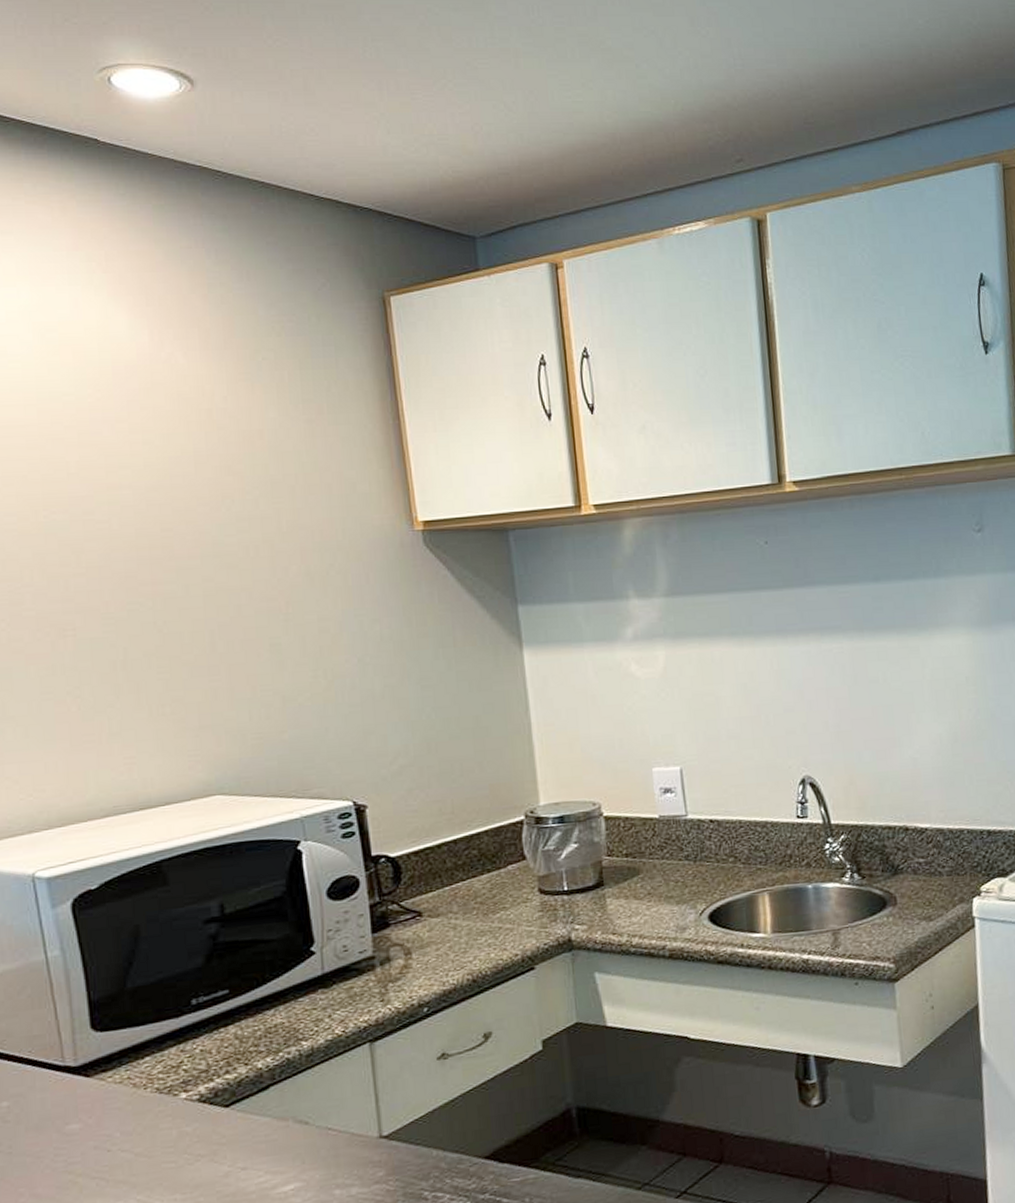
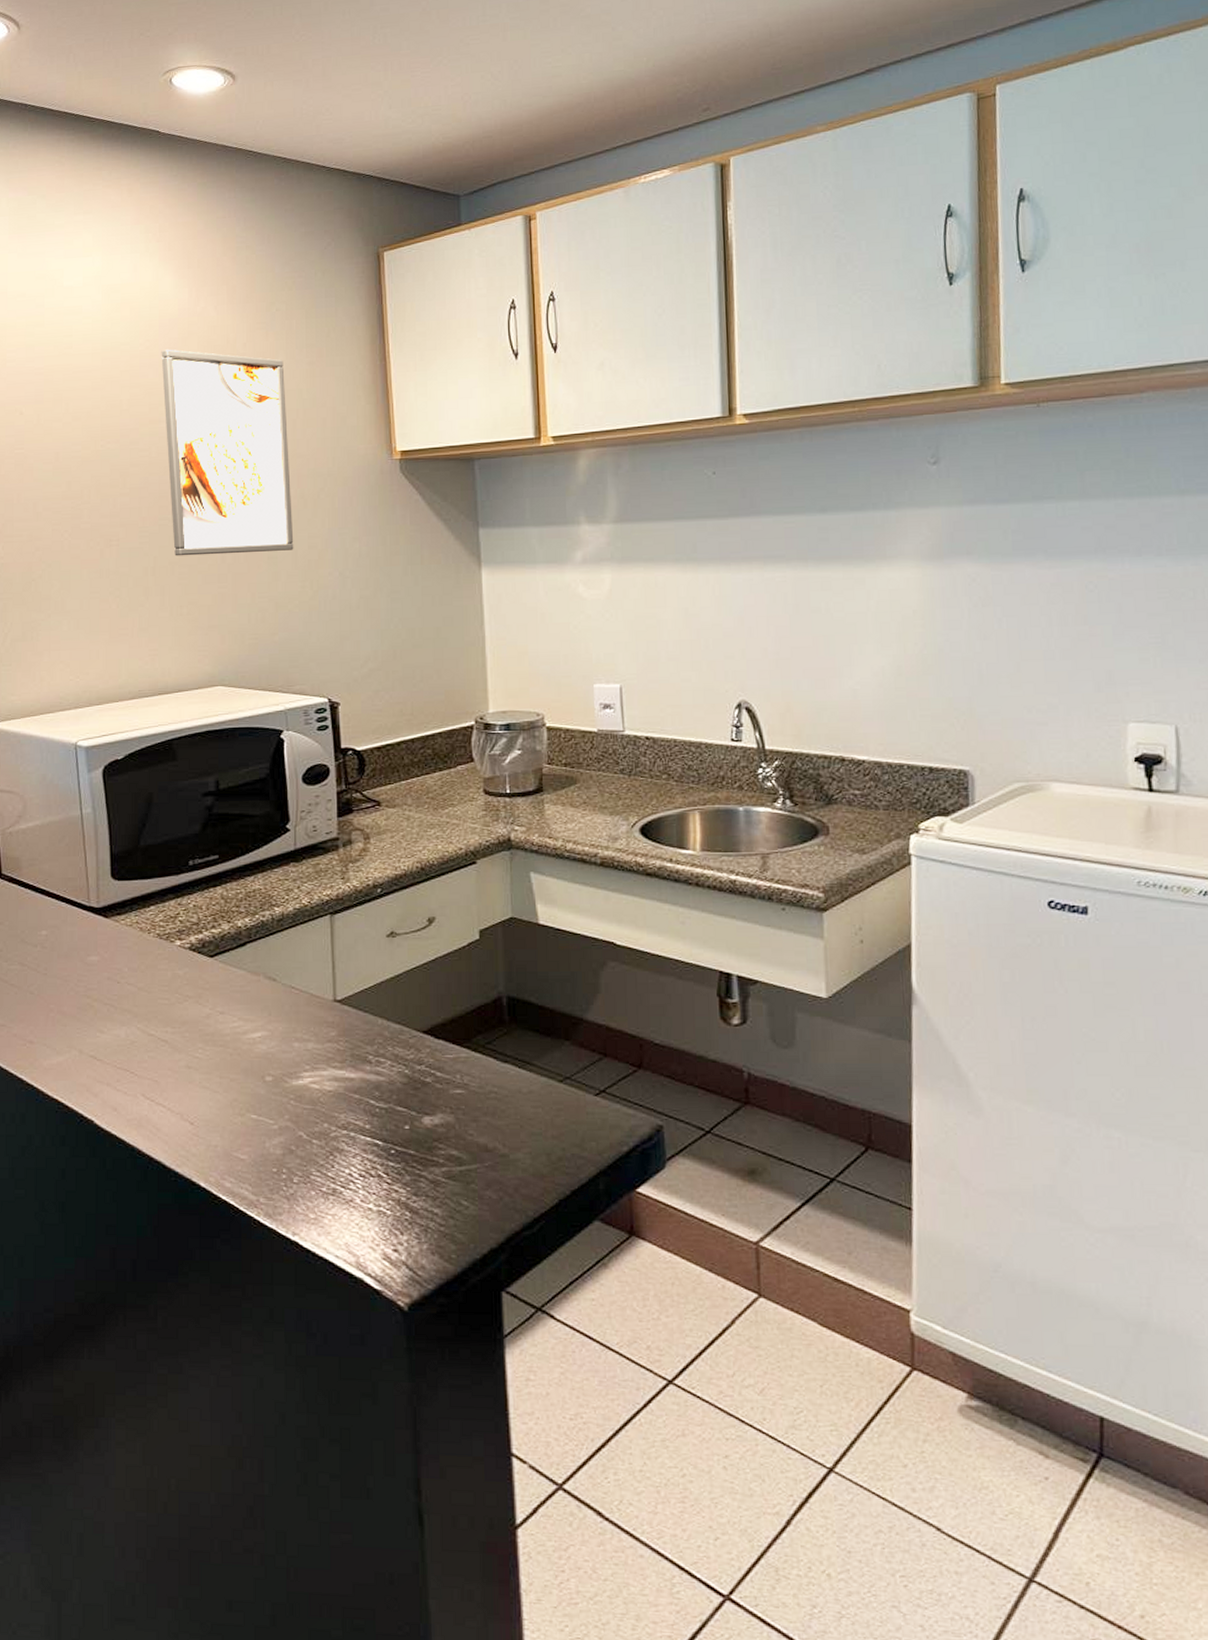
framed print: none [117,401,301,647] -> present [161,349,294,556]

